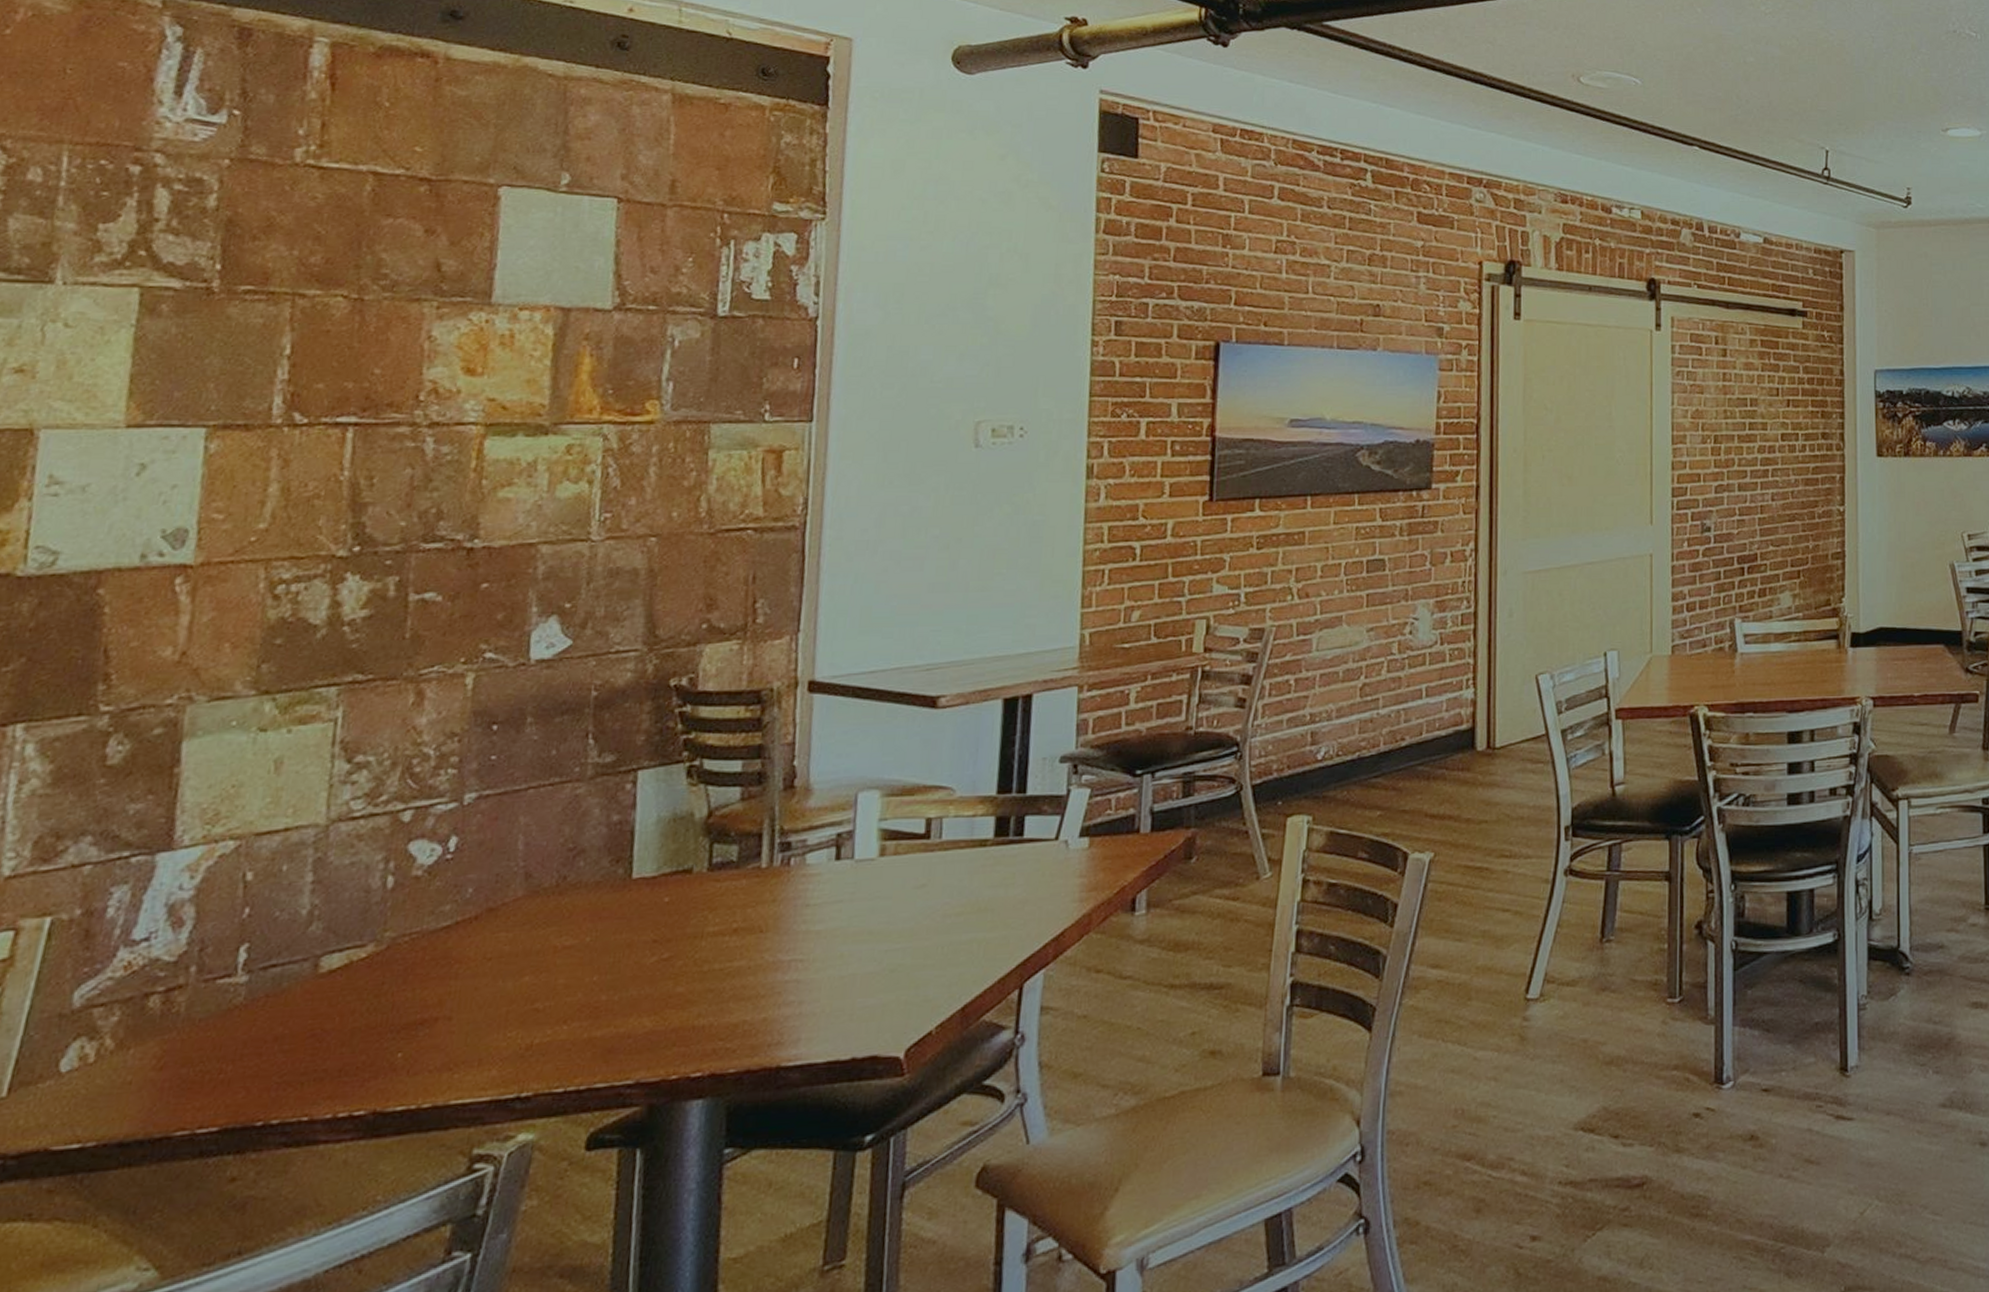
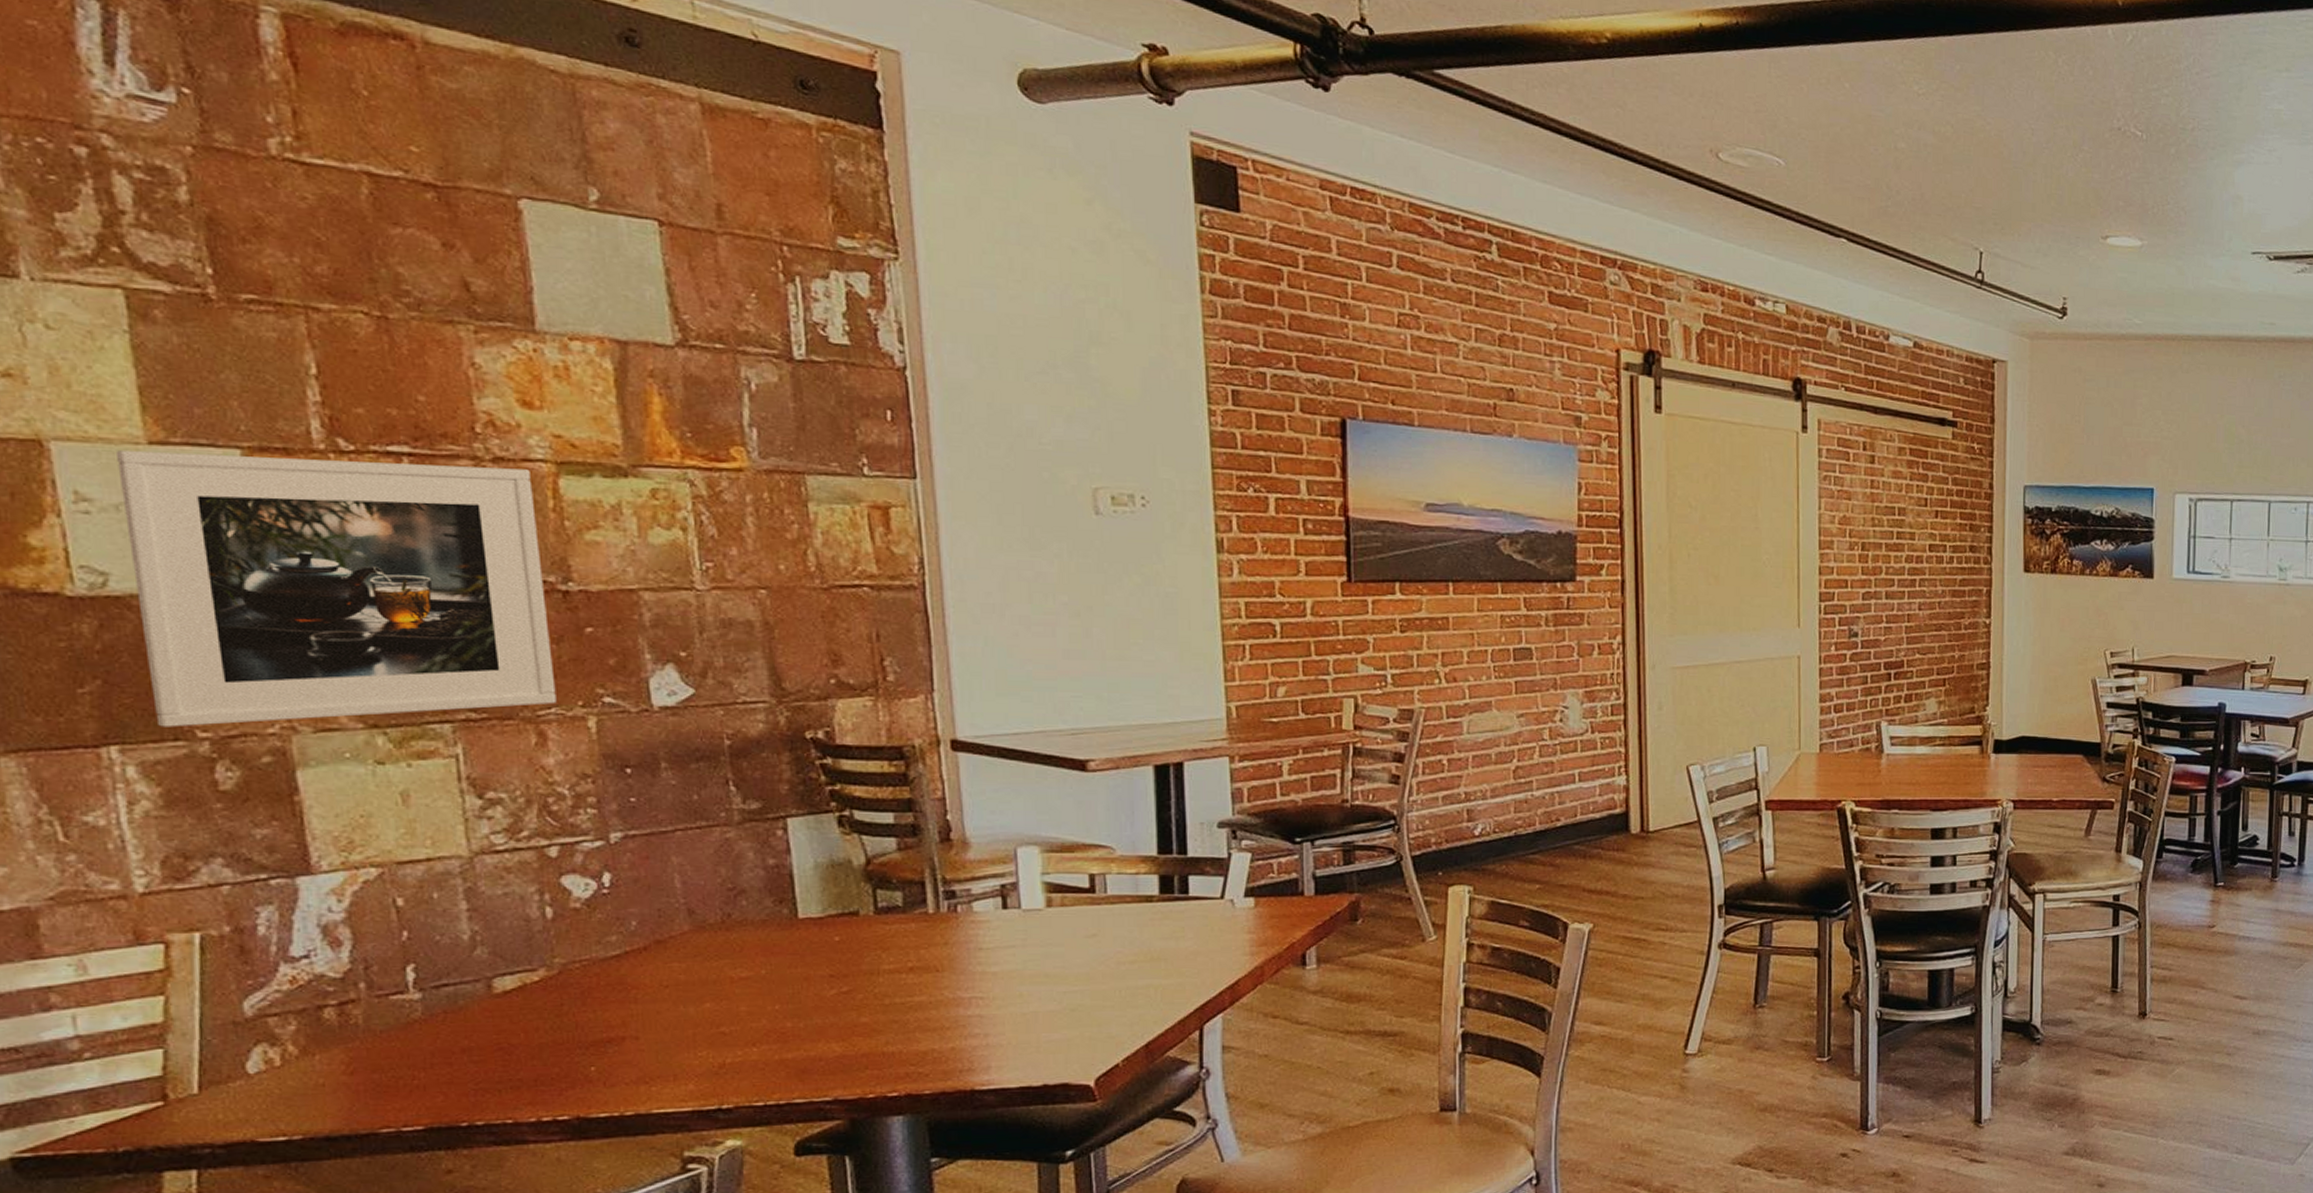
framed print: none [66,432,461,703] -> present [117,450,557,727]

